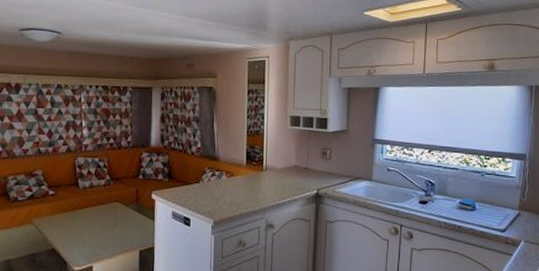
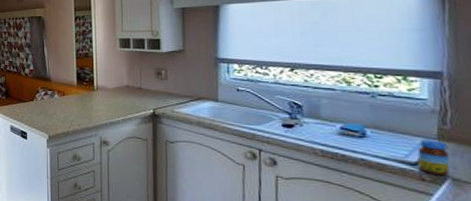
jar: none [505,210,524,239] -> present [417,139,450,177]

